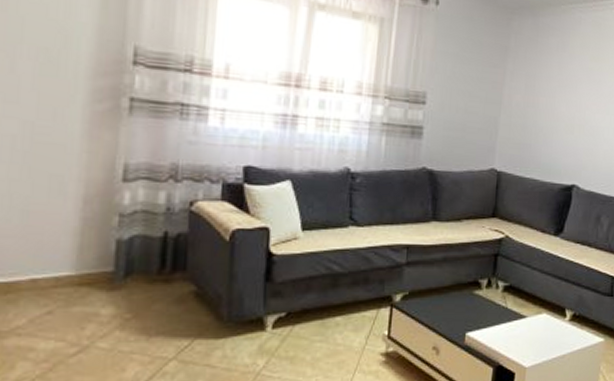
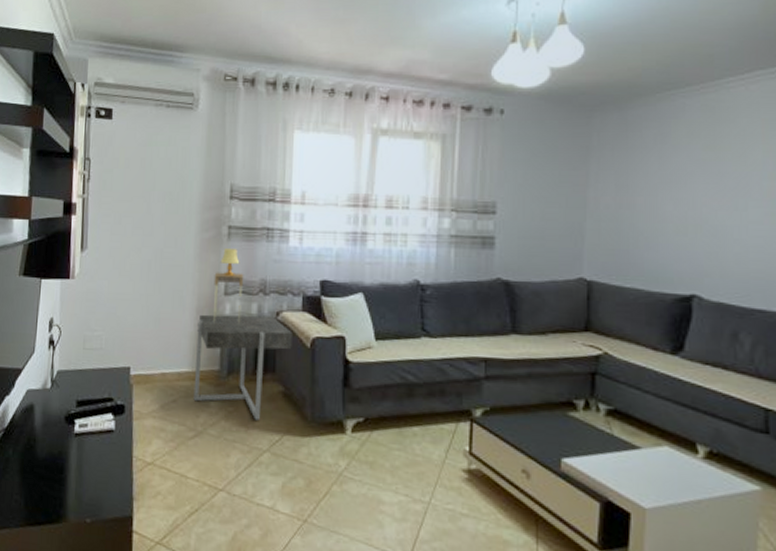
side table: none [77,205,209,326] -> present [193,314,292,421]
table lamp: none [107,125,150,215] -> present [213,249,244,323]

